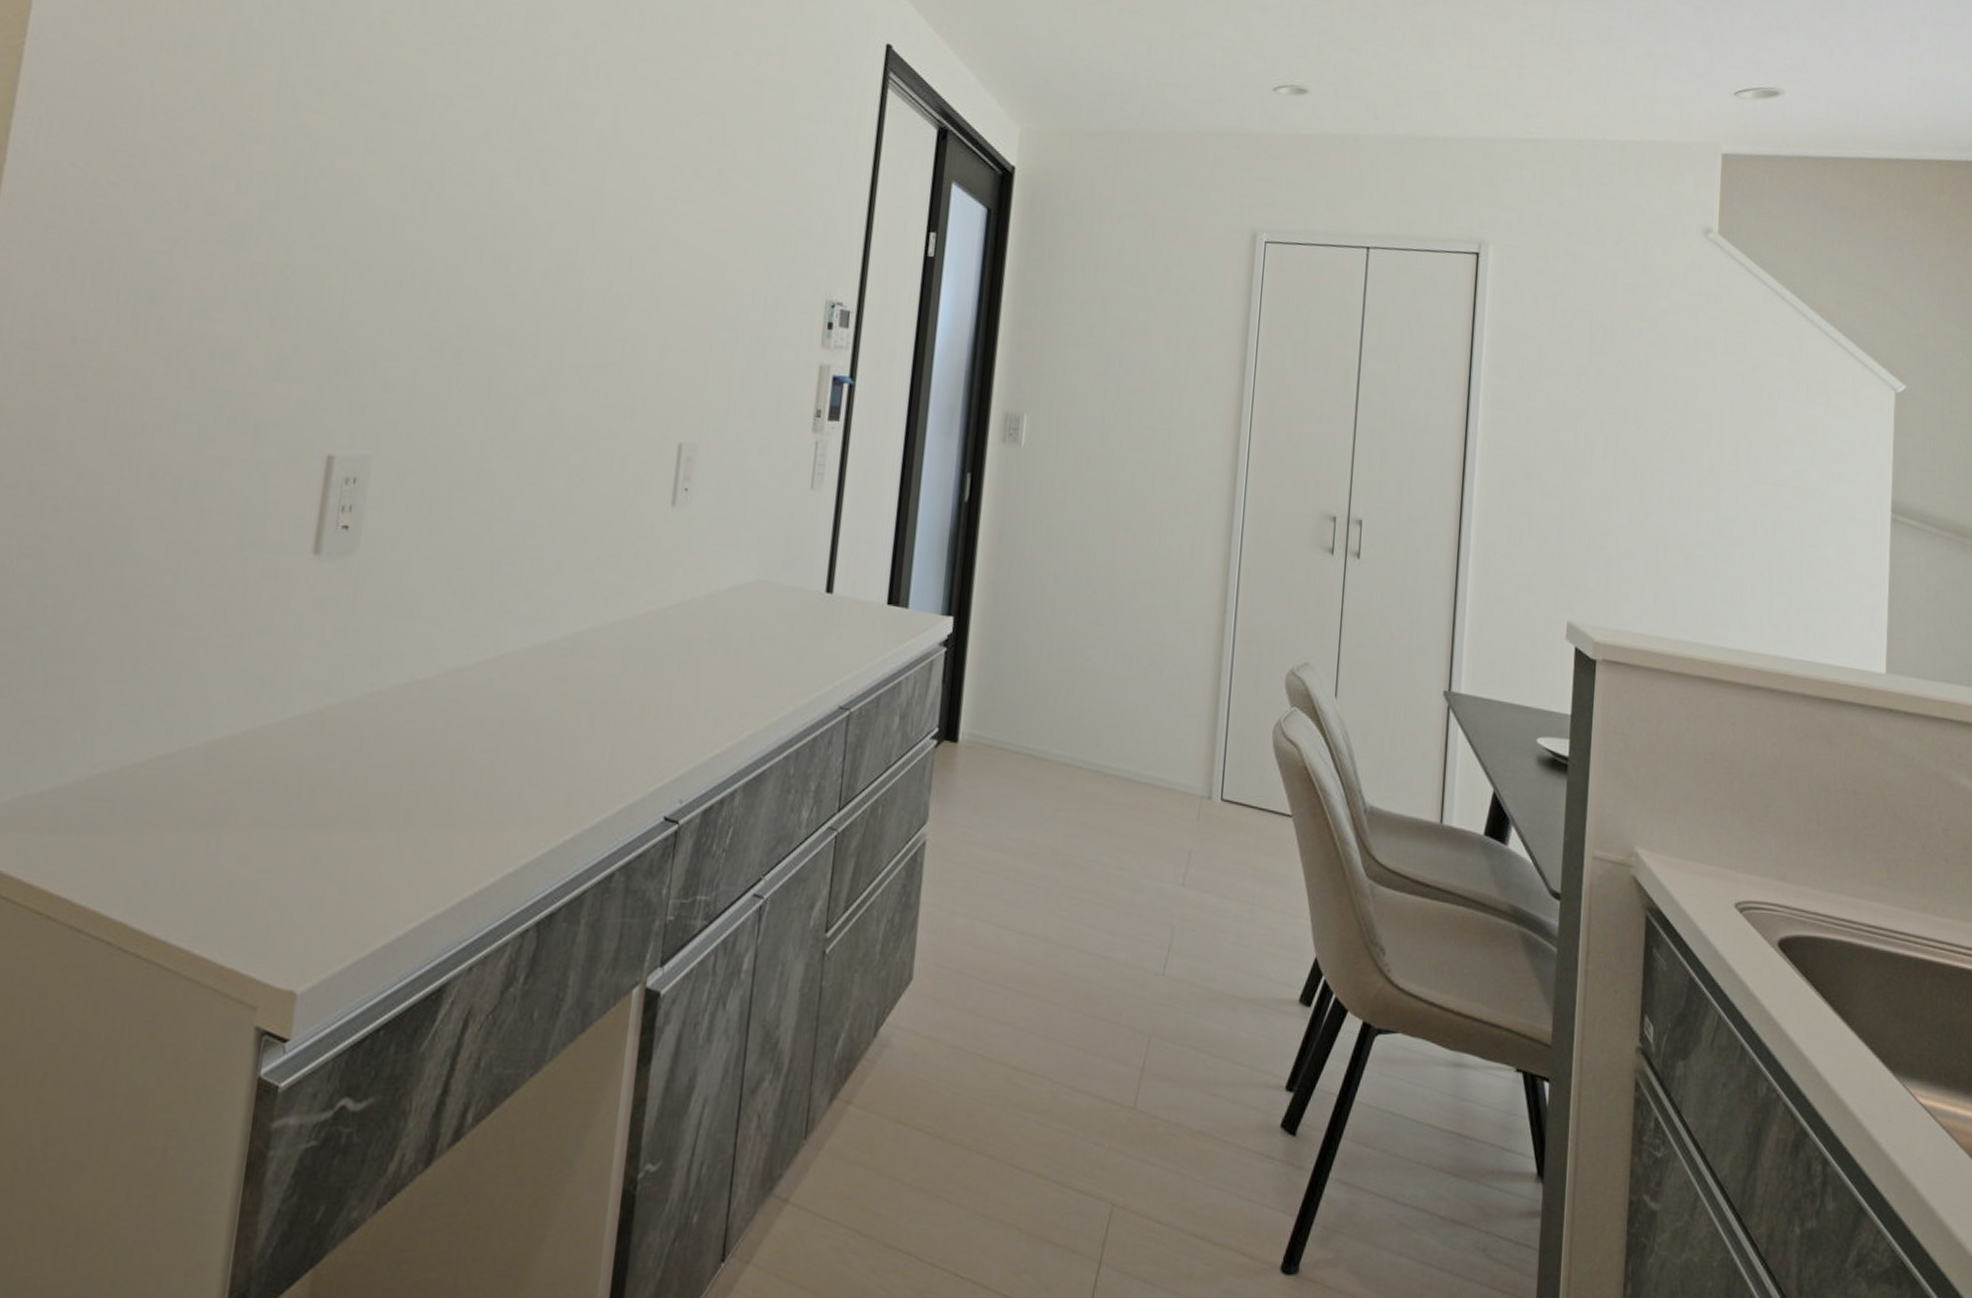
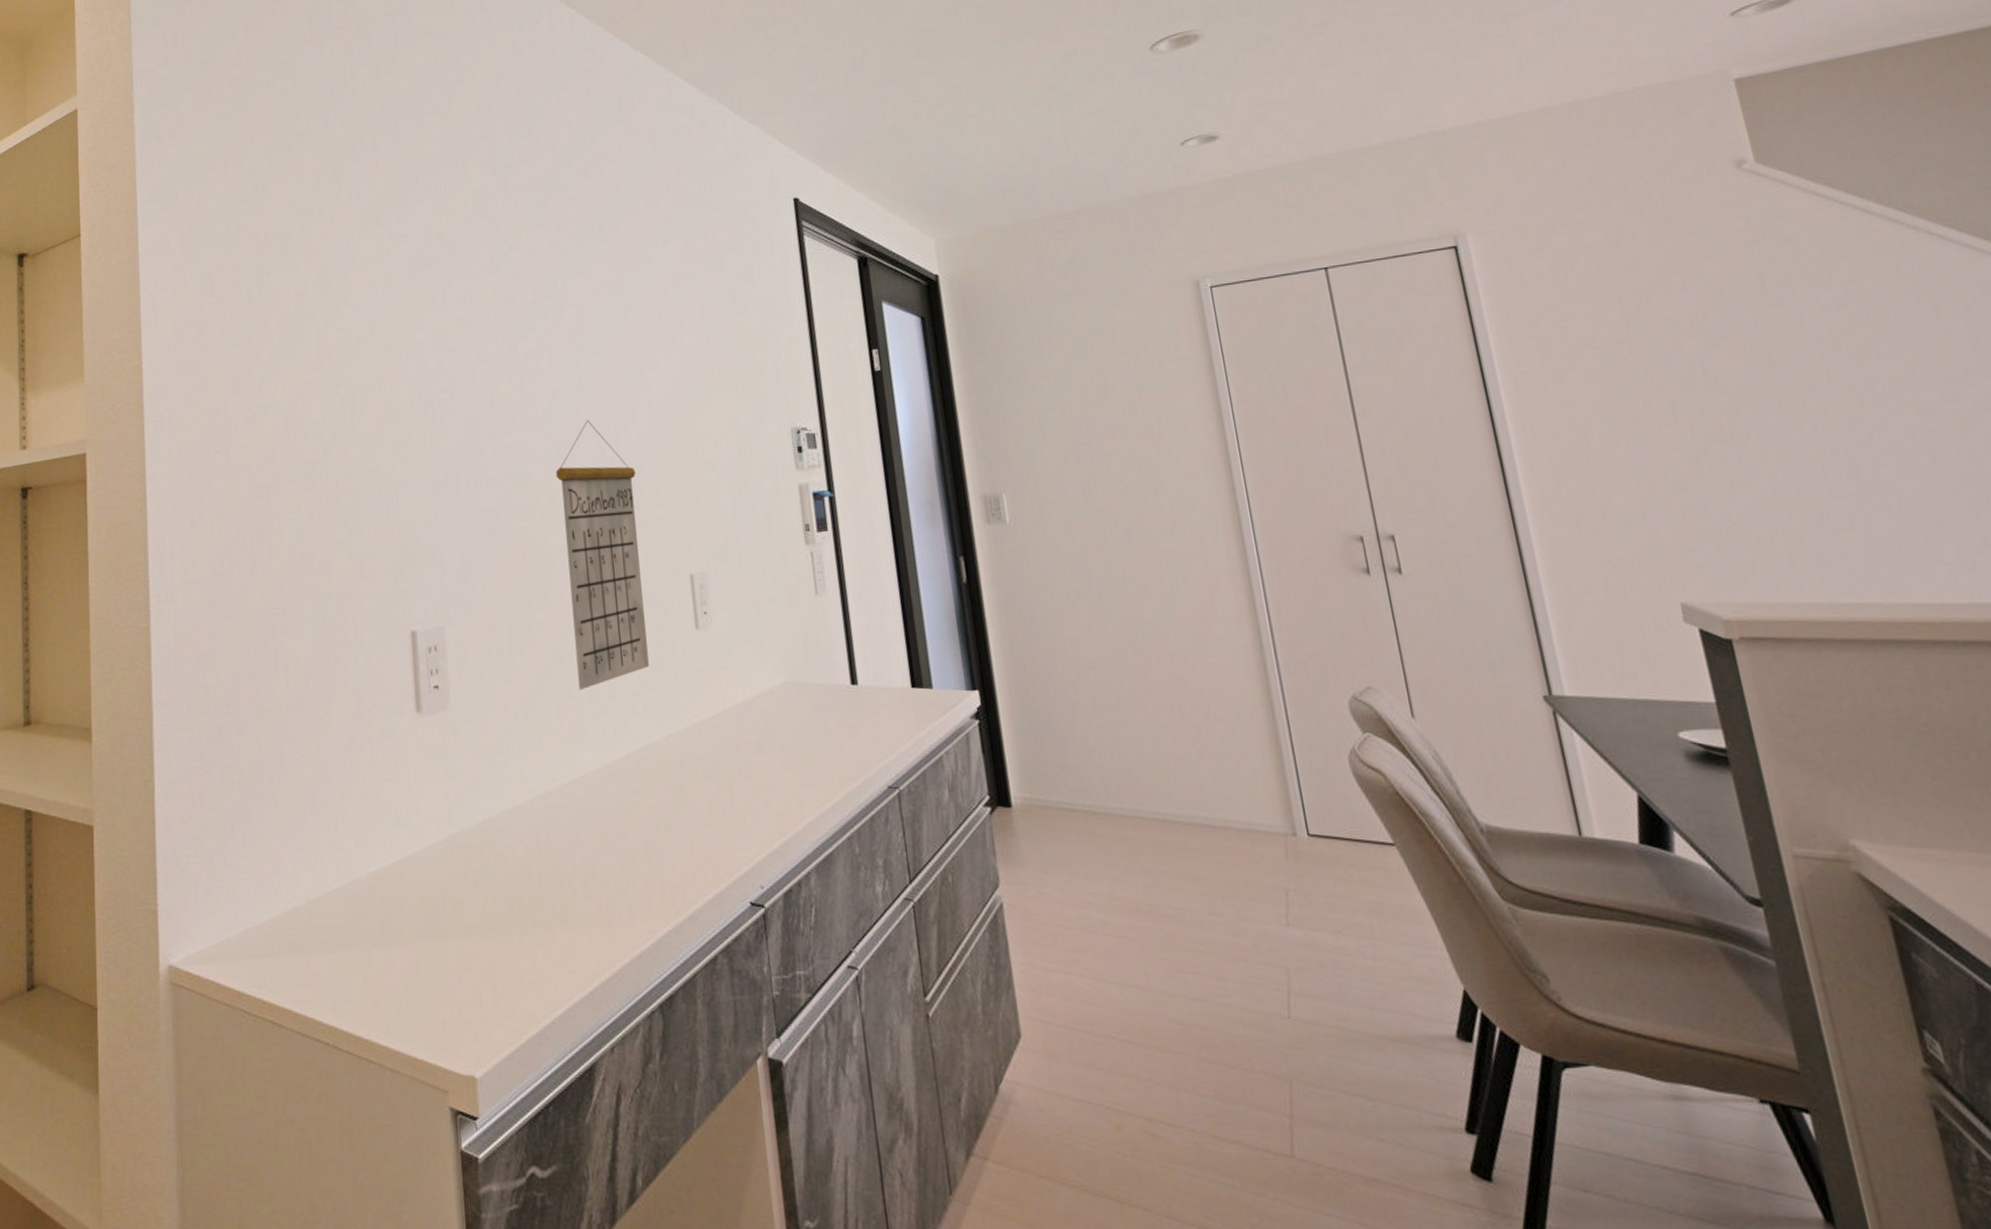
calendar: none [521,243,644,557] -> present [555,420,650,691]

